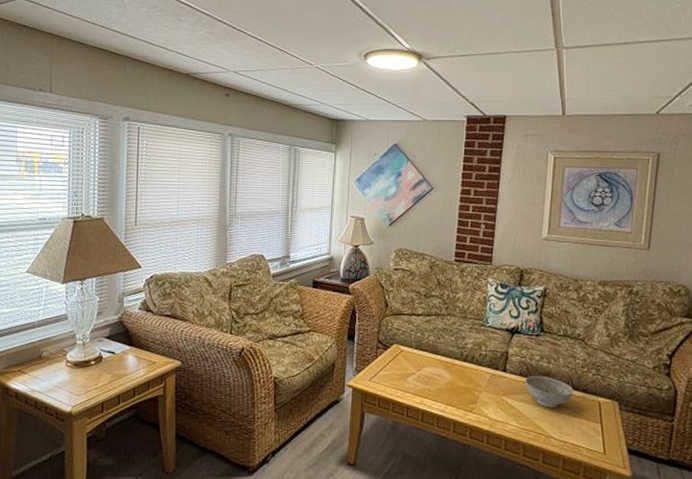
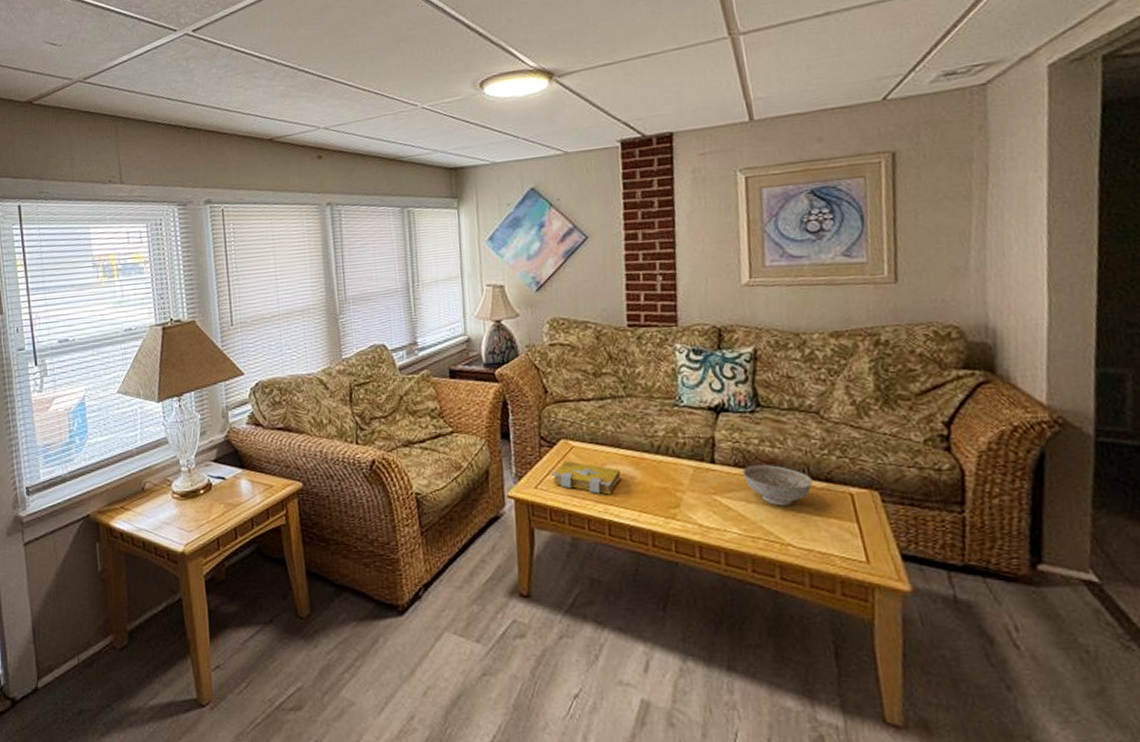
spell book: none [383,361,435,390] -> present [552,460,621,495]

